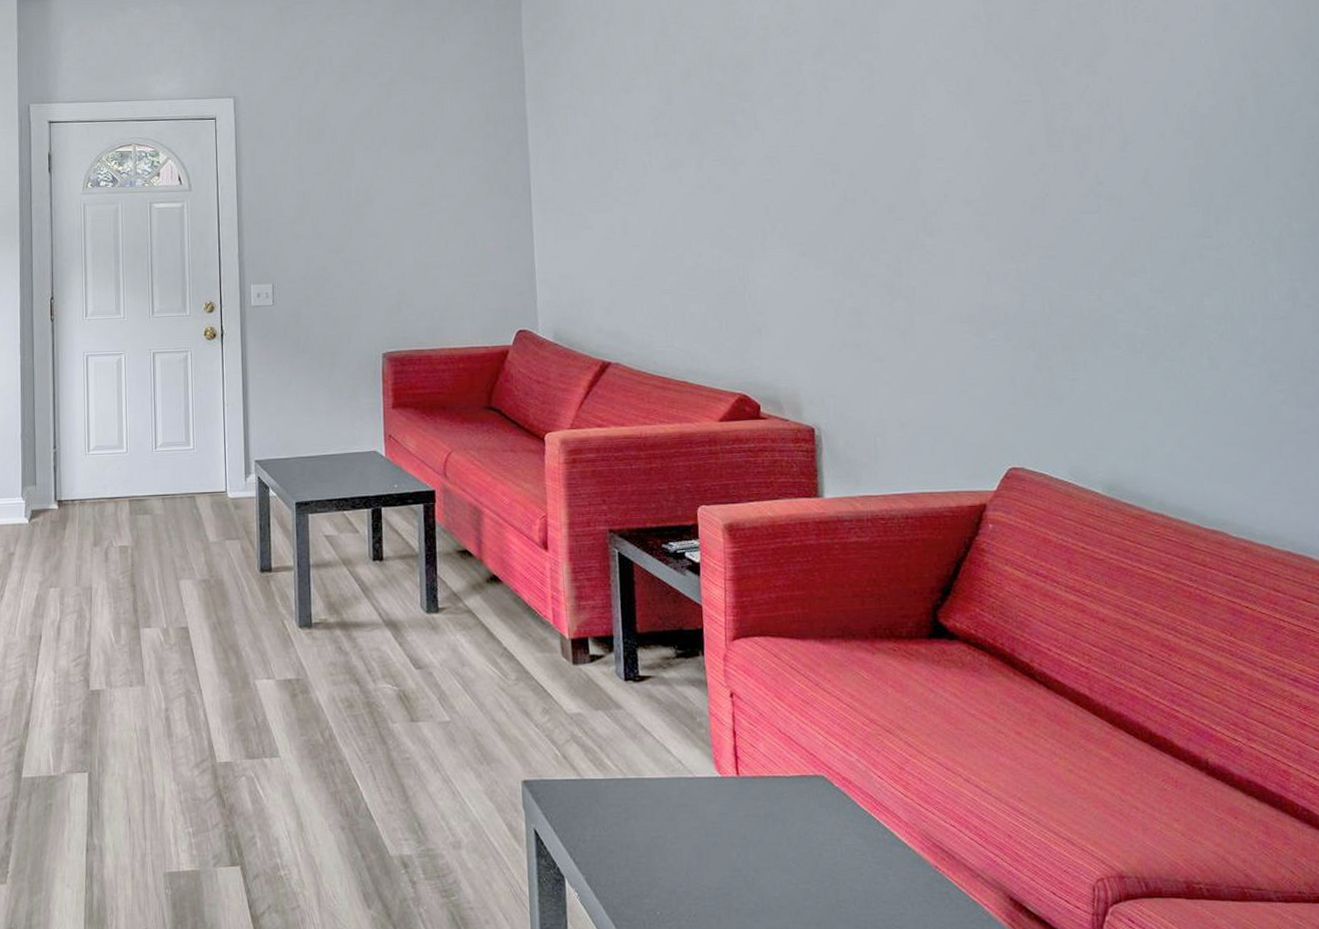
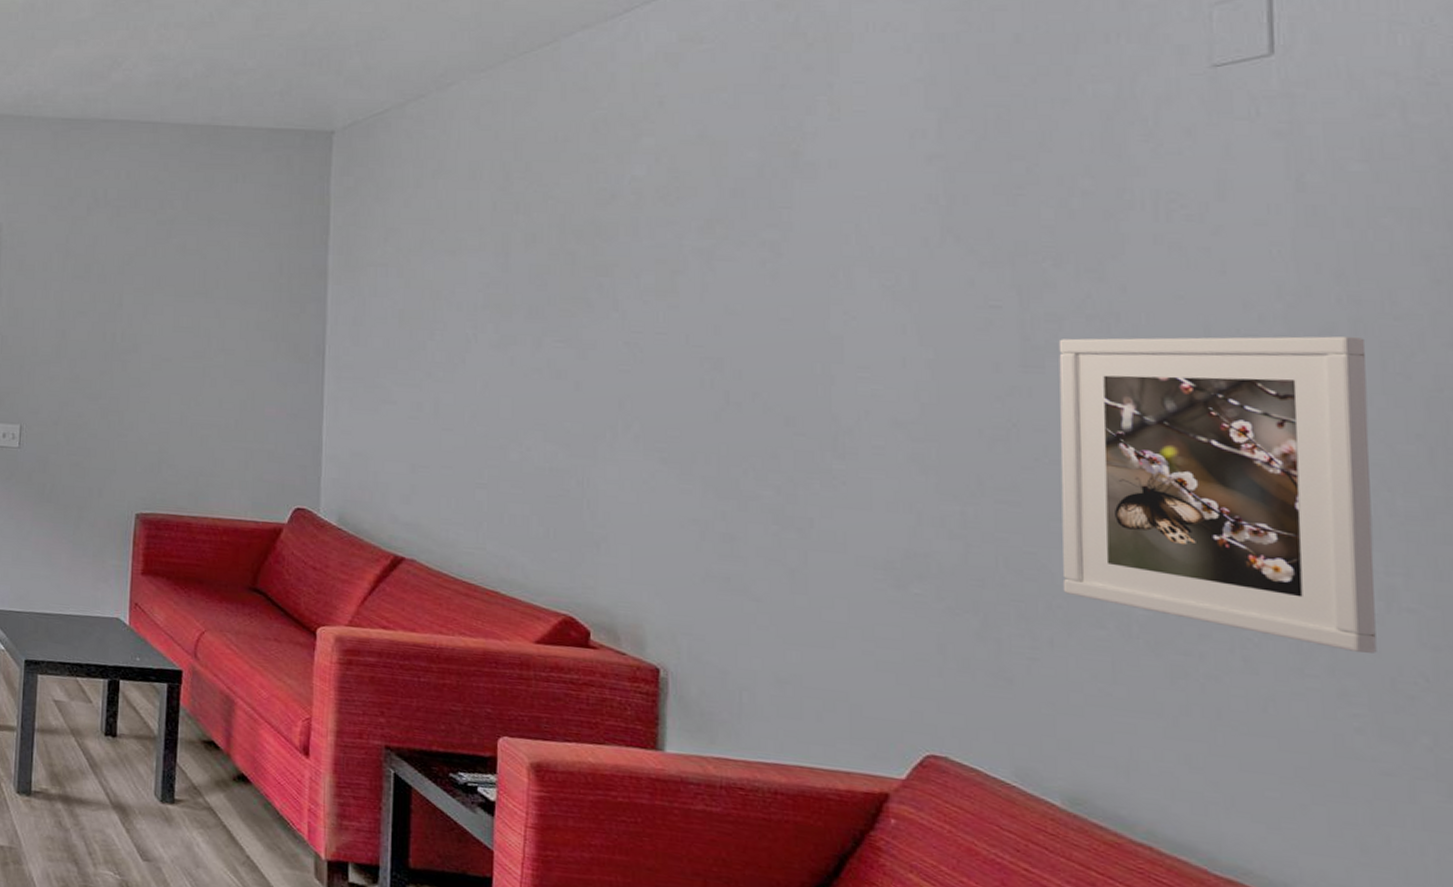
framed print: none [1070,102,1290,342] -> present [1058,336,1377,653]

